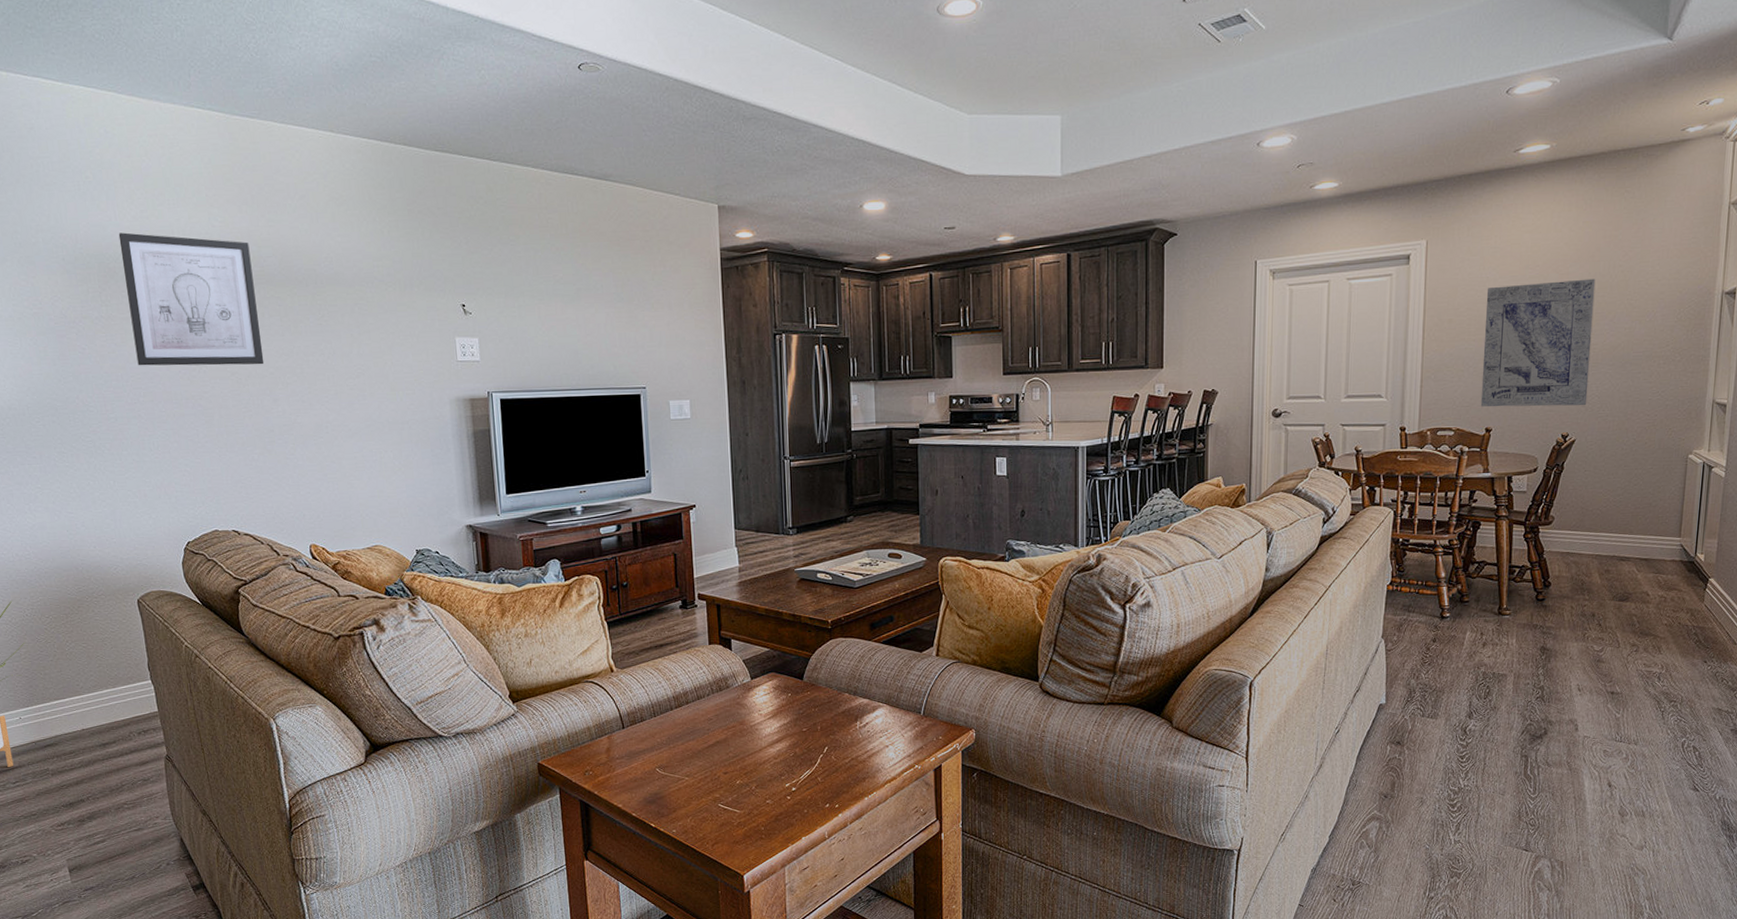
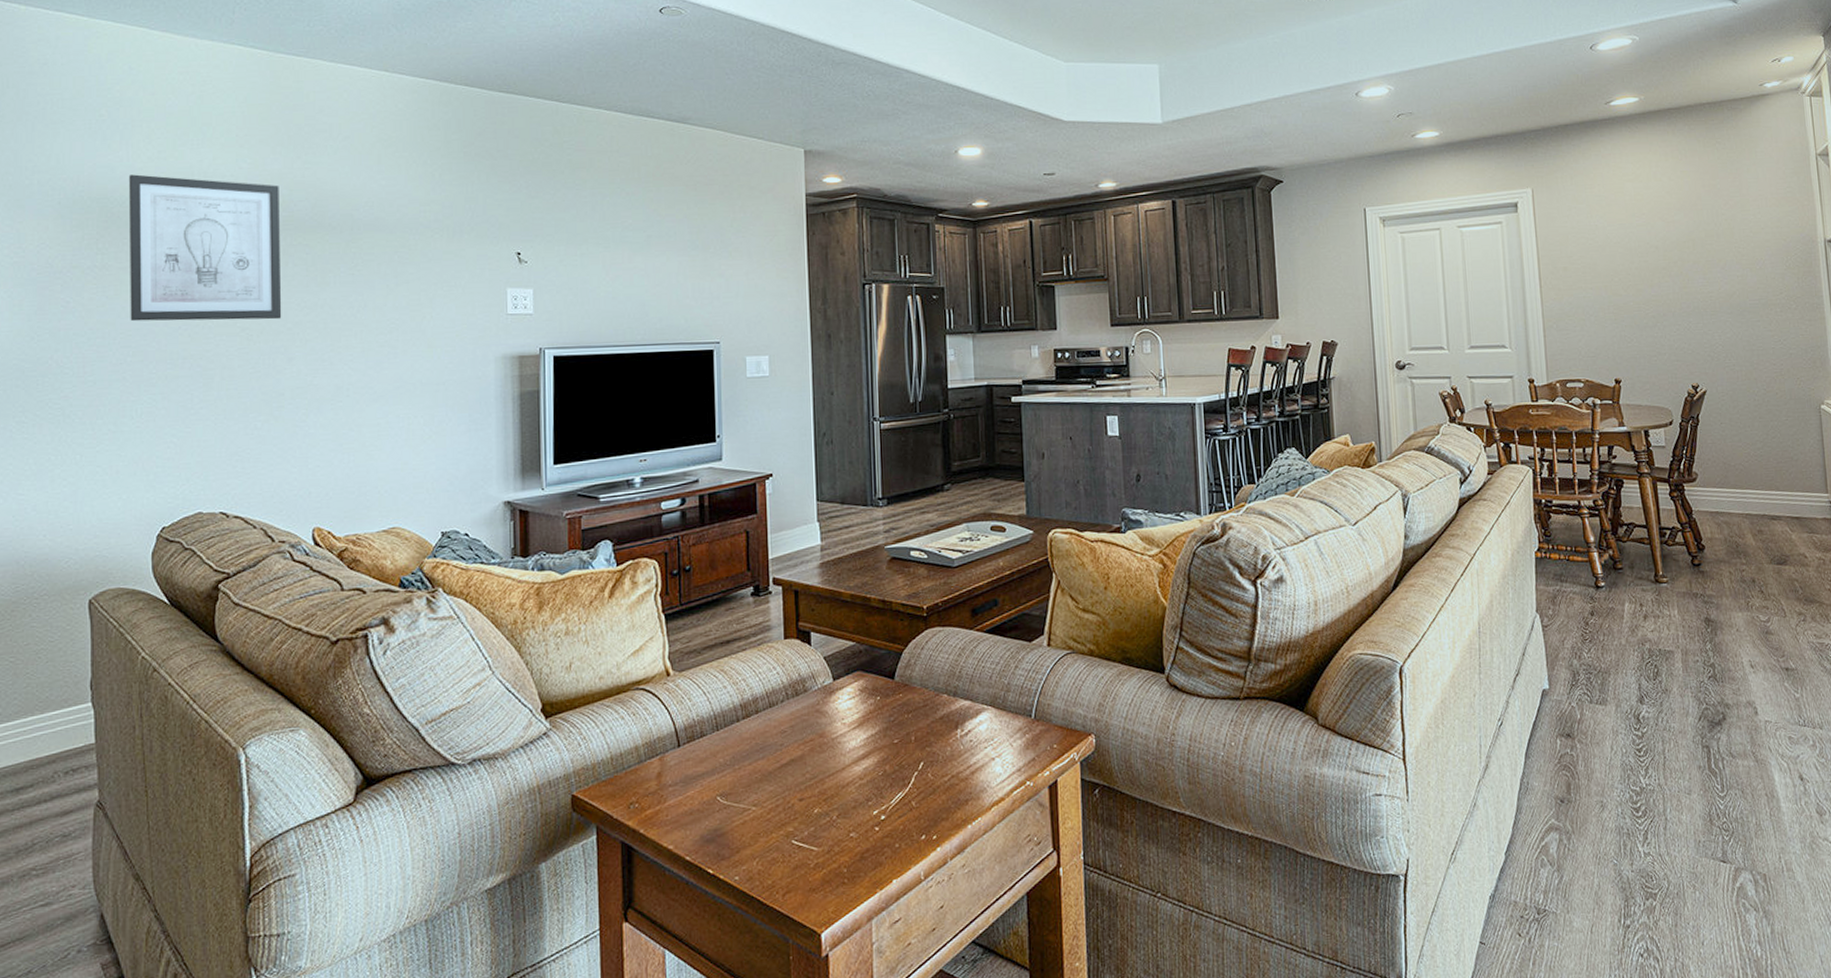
wall art: present [1480,278,1596,407] -> none [1597,226,1712,357]

